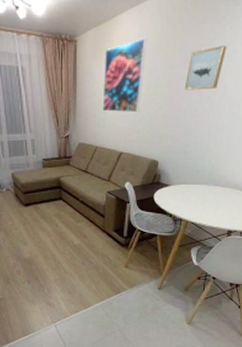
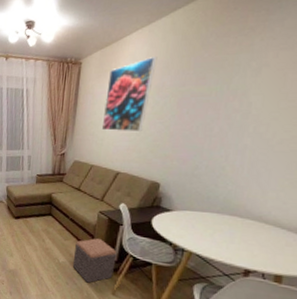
footstool: none [87,217,126,260] -> present [72,238,117,283]
wall art: present [184,46,228,90] -> none [197,59,256,109]

